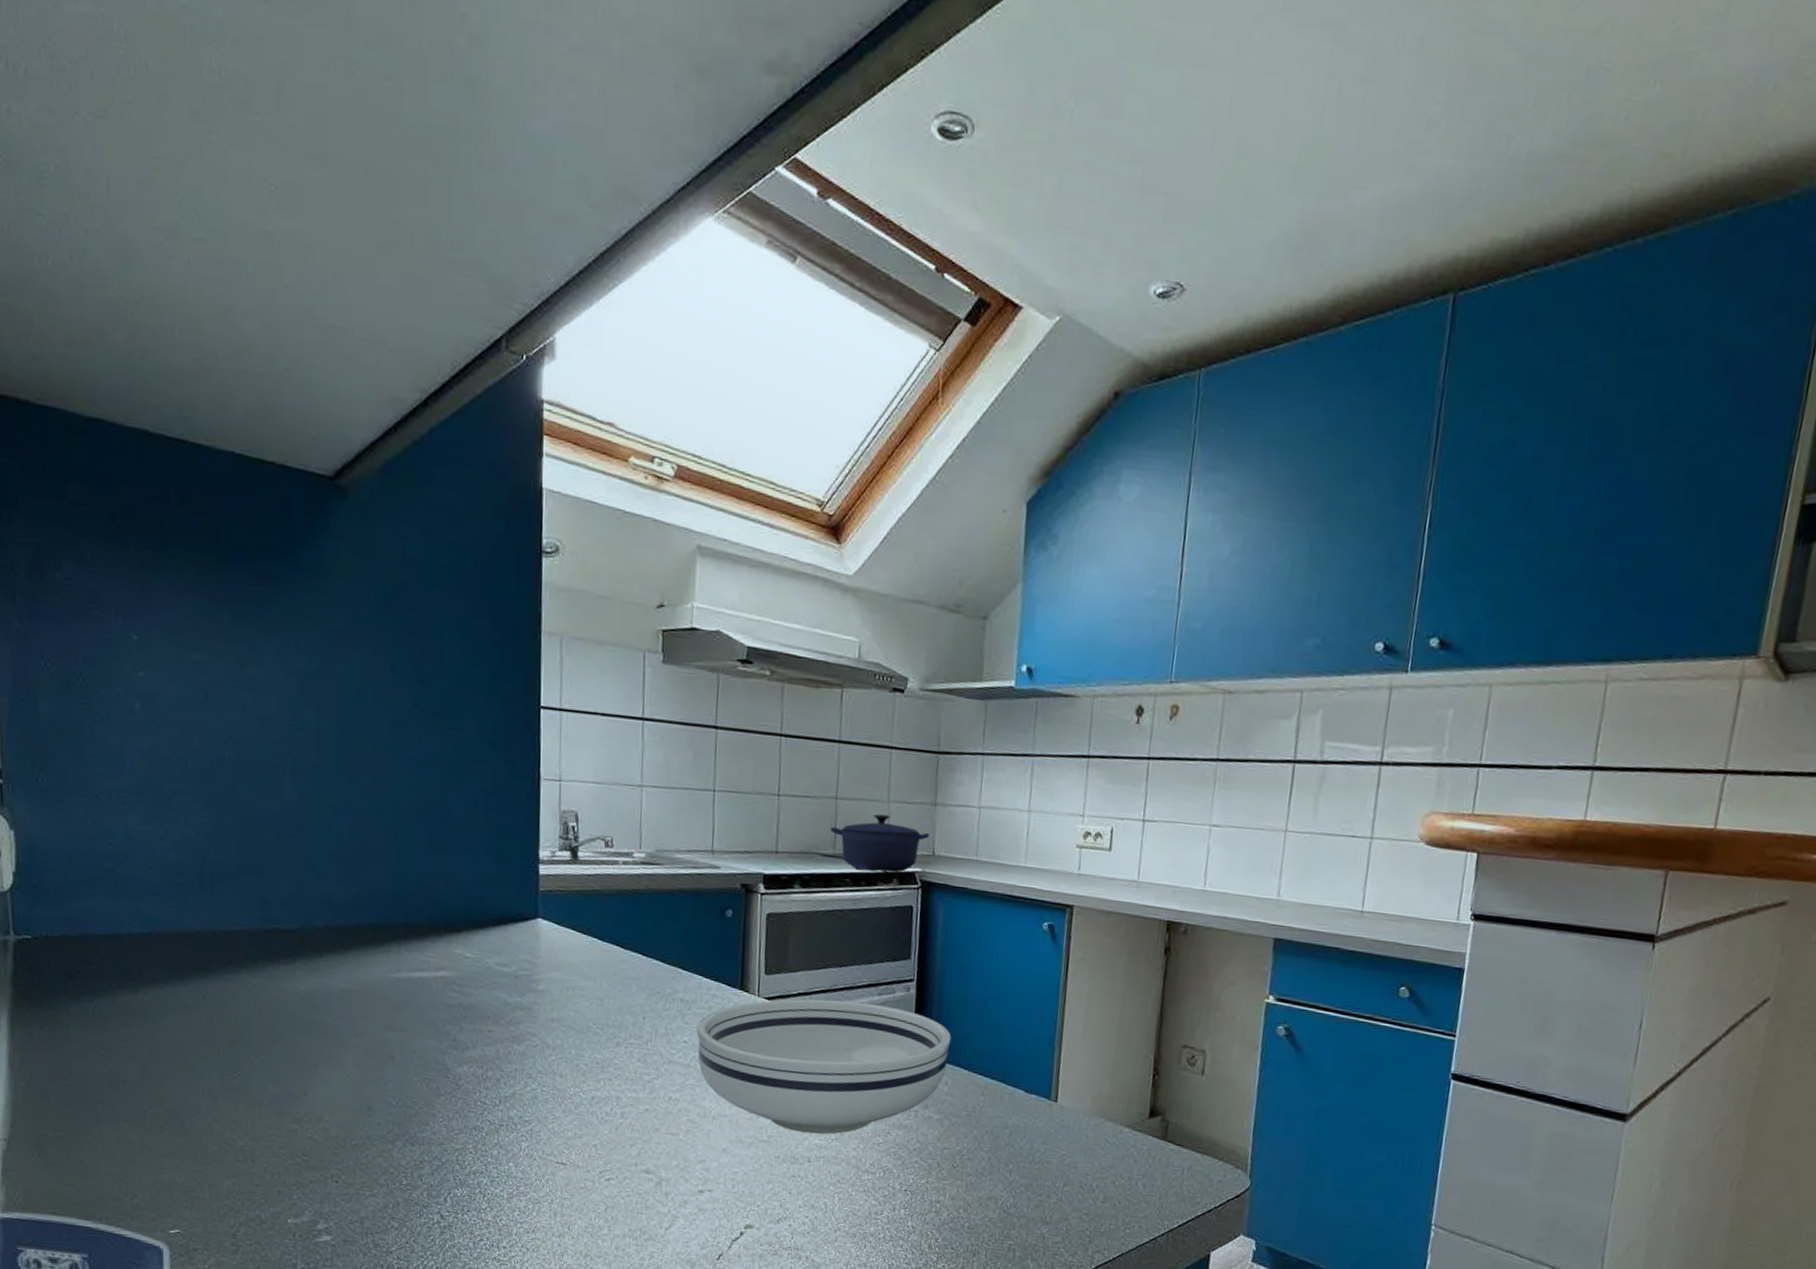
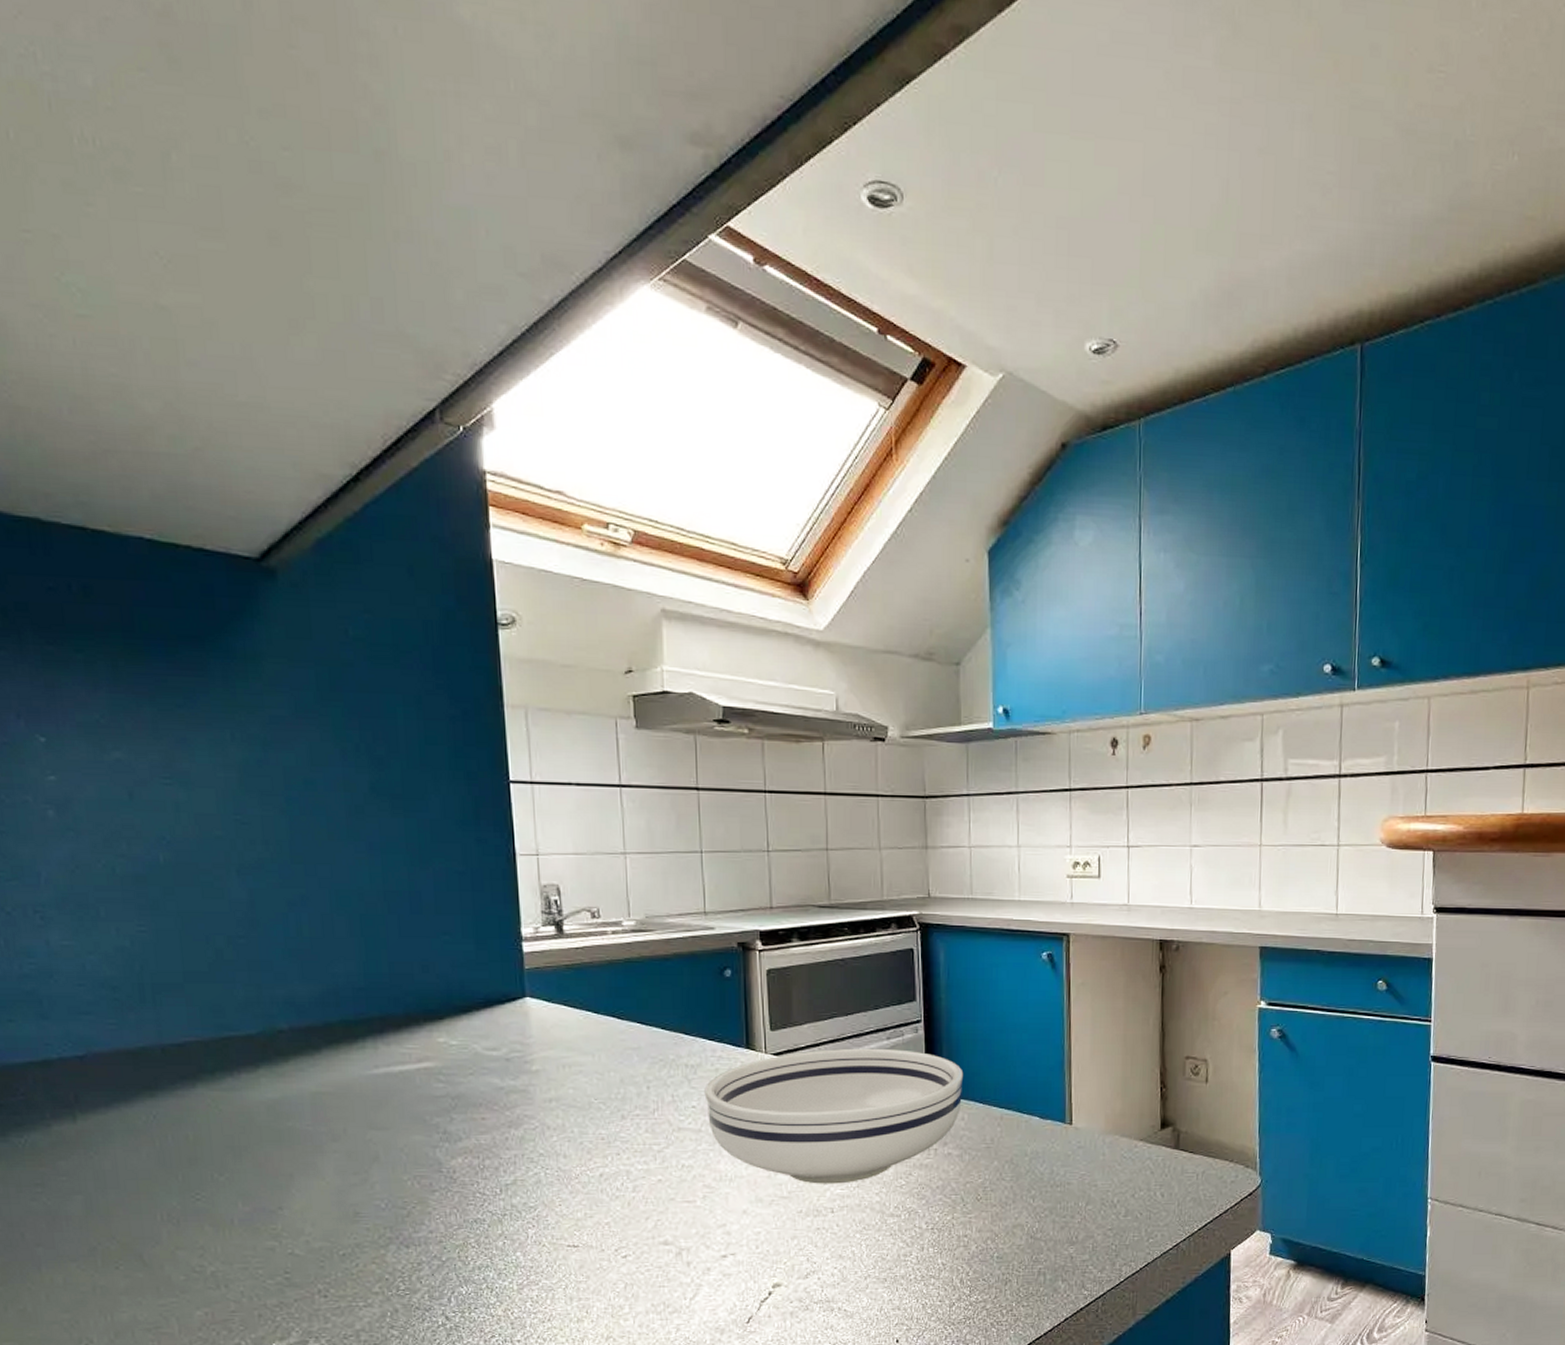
cooking pot: present [830,814,930,873] -> none [824,861,924,919]

